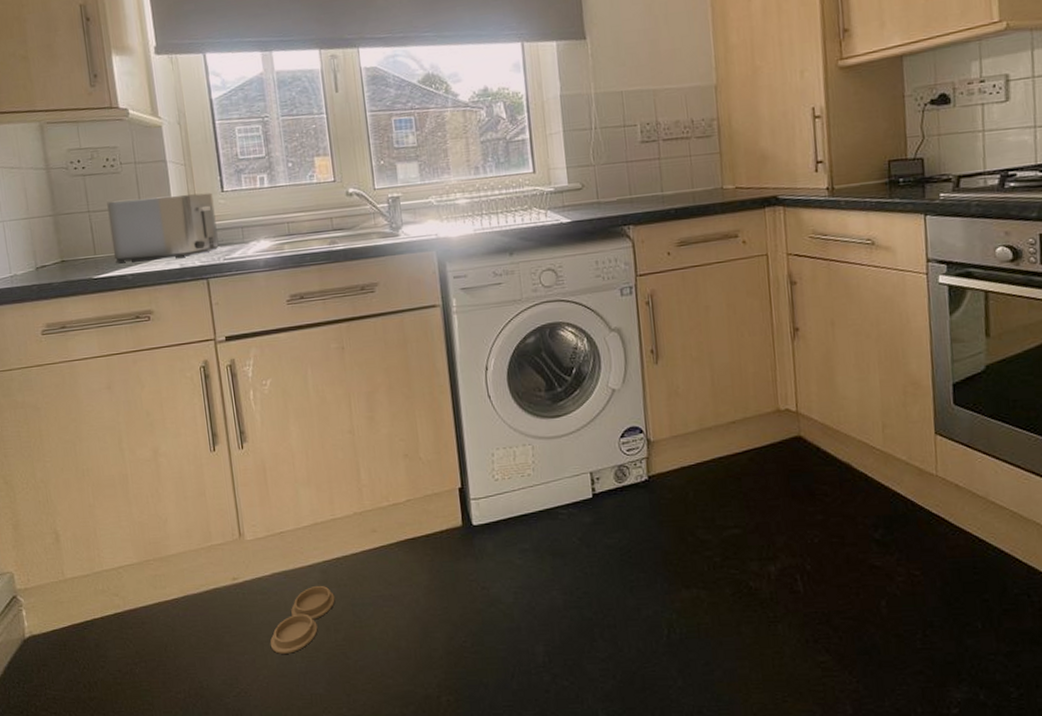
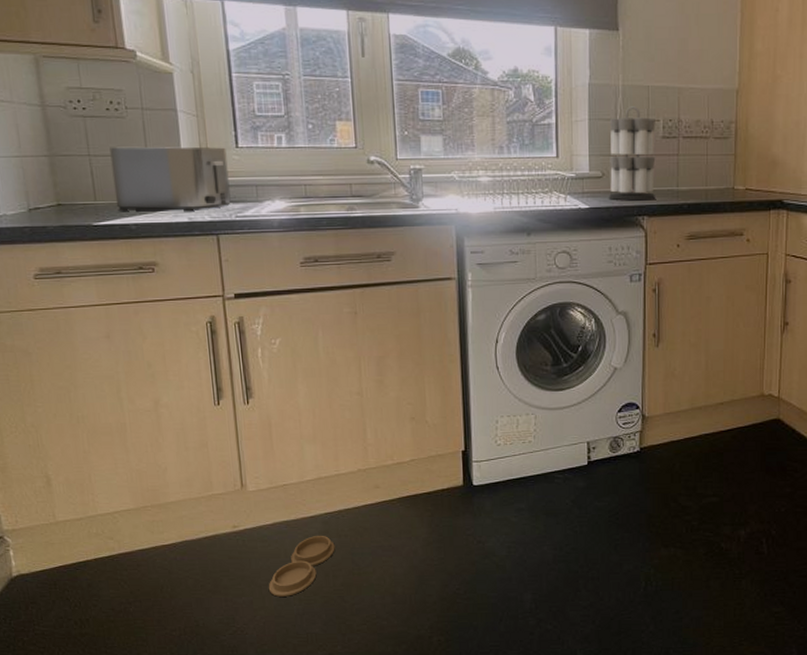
spice rack: none [584,113,639,212] -> present [609,106,656,201]

